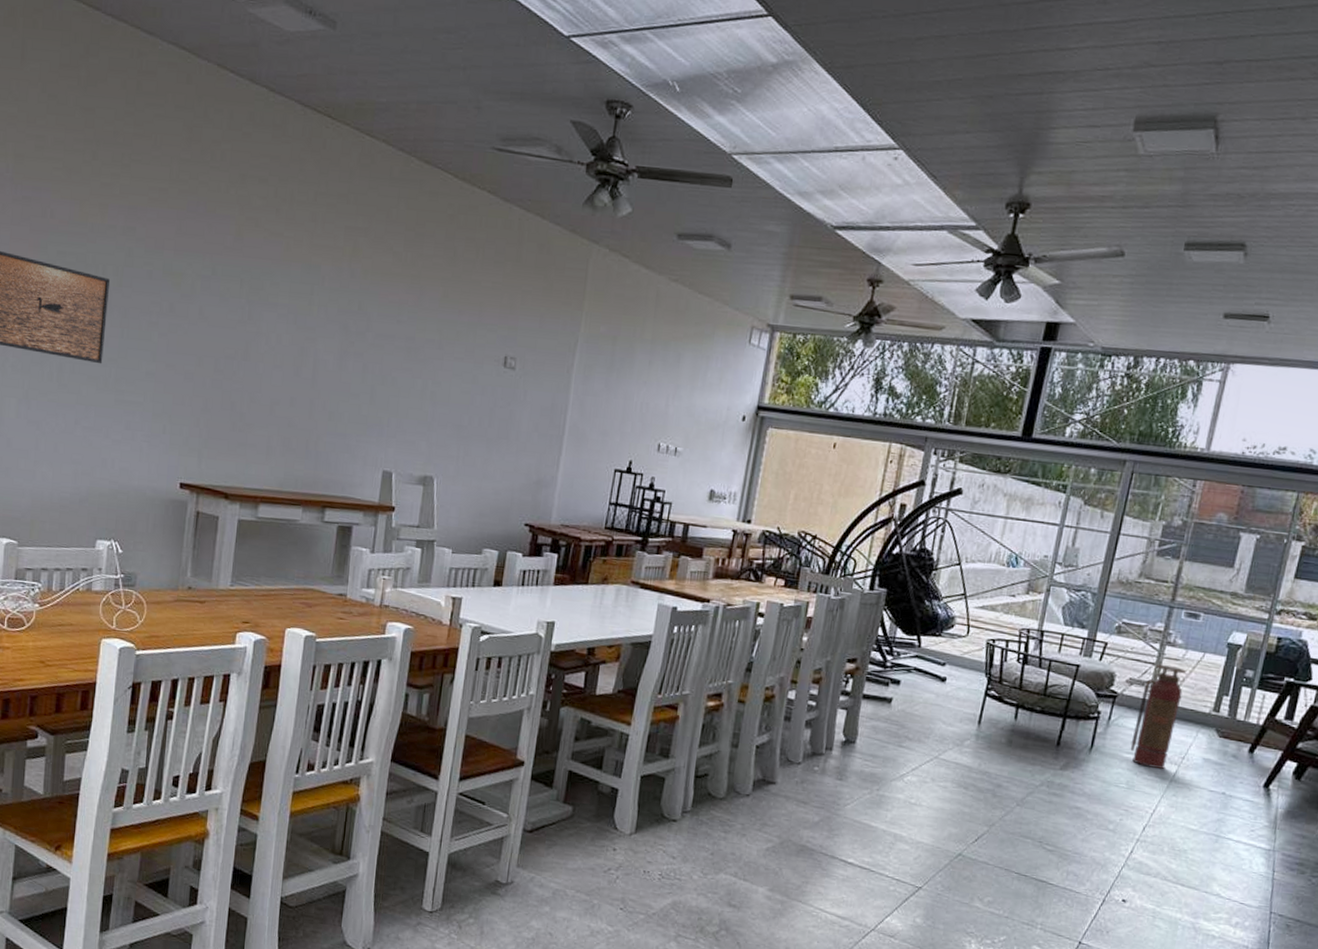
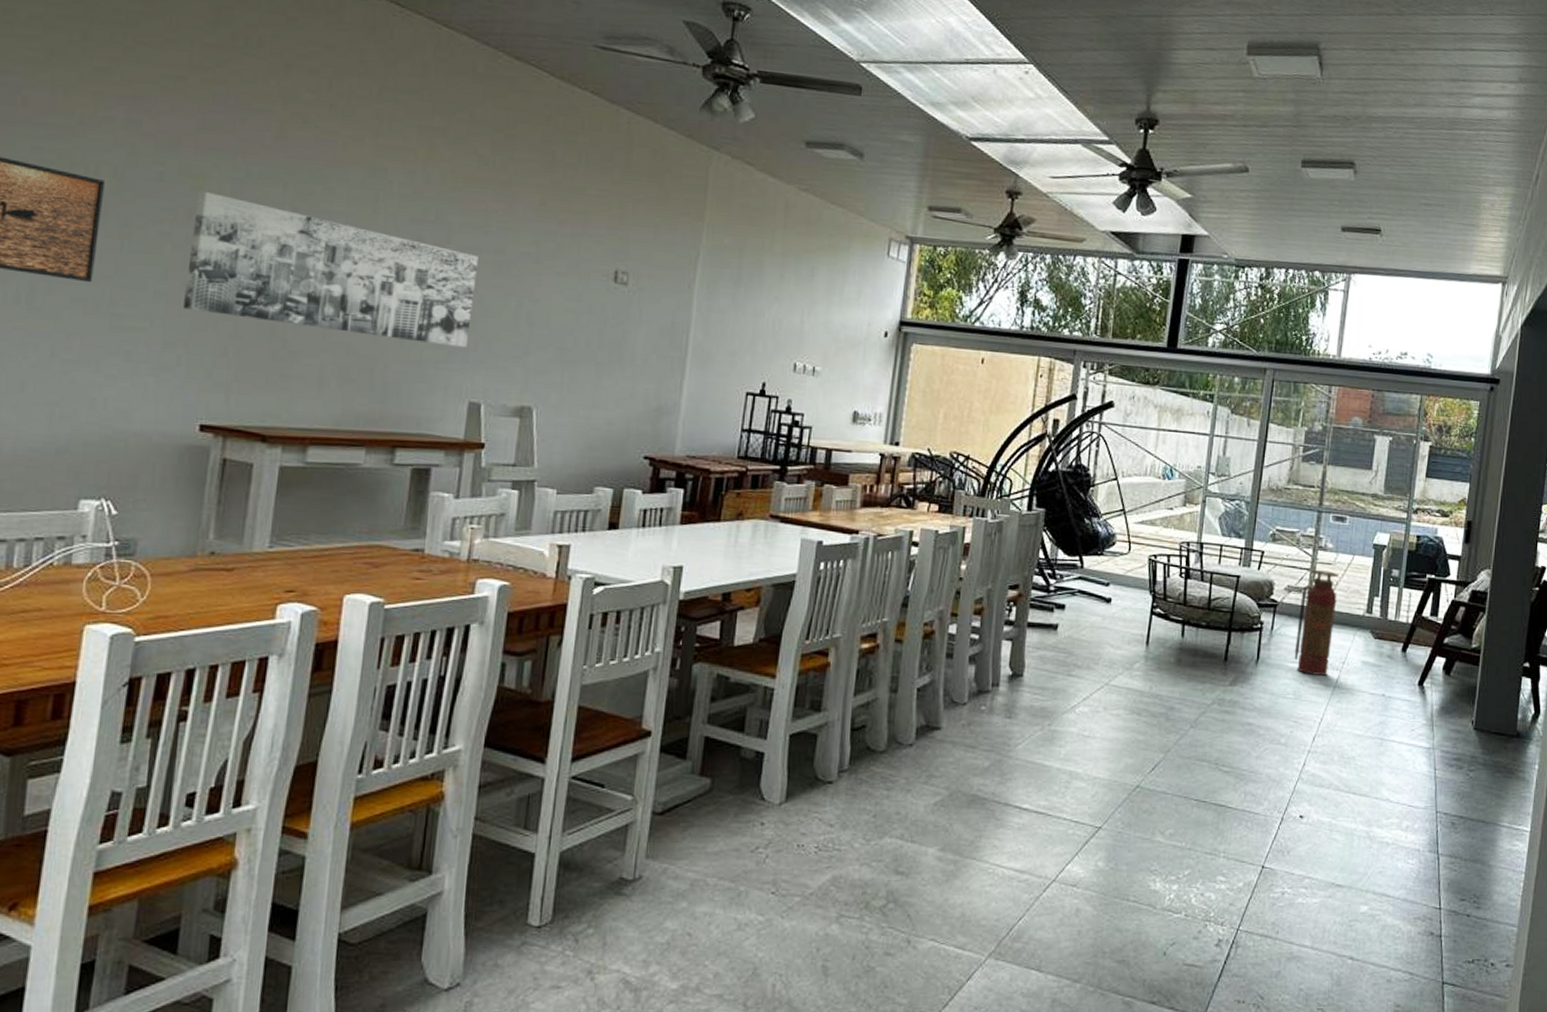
wall art: none [167,286,392,424] -> present [184,190,478,349]

